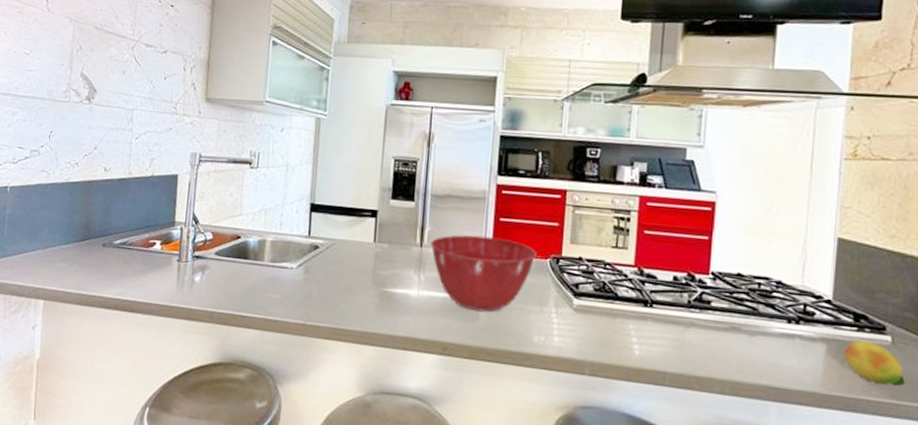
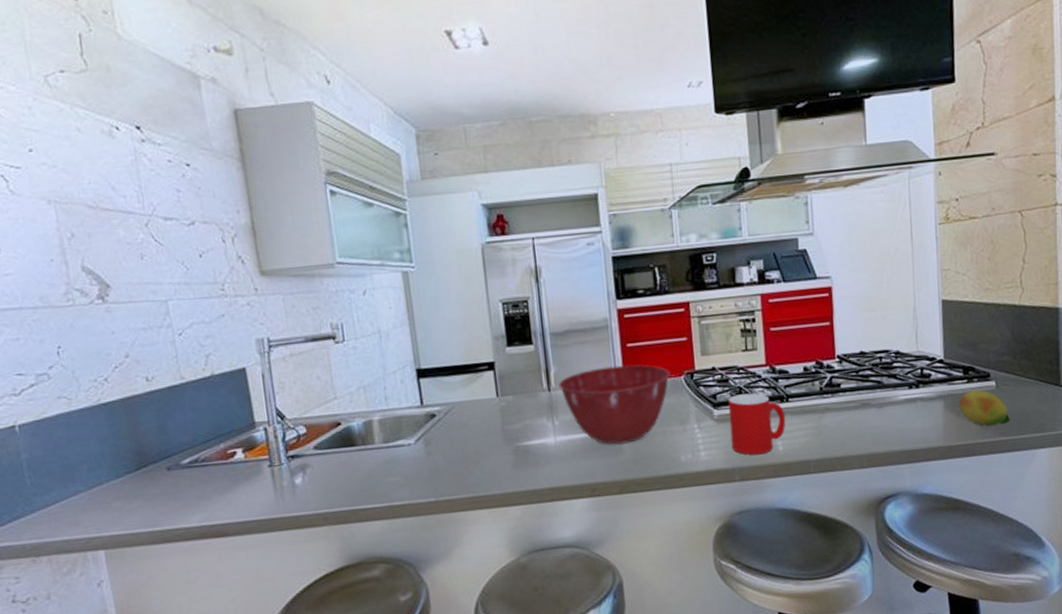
cup: none [586,289,647,354] -> present [728,393,786,455]

